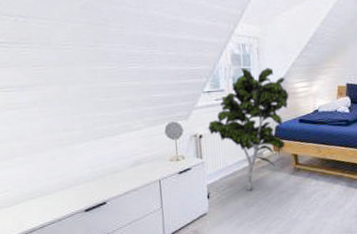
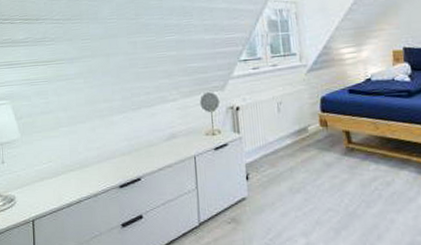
indoor plant: present [208,68,289,190] -> none [245,33,335,173]

